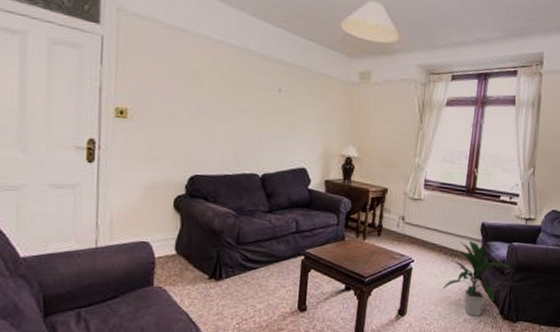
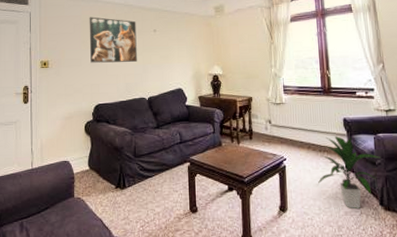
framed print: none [188,57,256,127] -> present [89,17,137,63]

